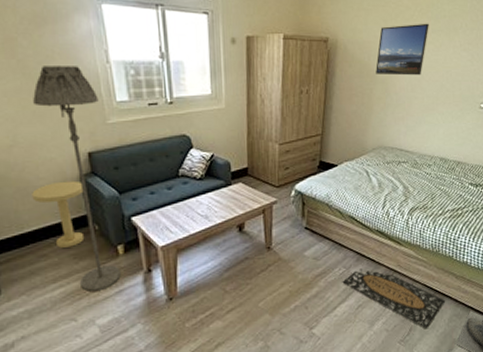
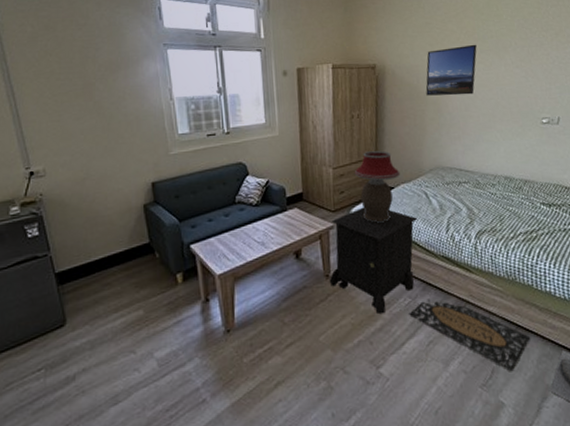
side table: present [32,180,85,248] -> none [100,209,147,276]
floor lamp: present [33,66,121,291] -> none [106,104,179,322]
nightstand: none [270,183,358,283] -> present [329,207,418,315]
table lamp: none [300,128,345,199] -> present [354,150,401,223]

